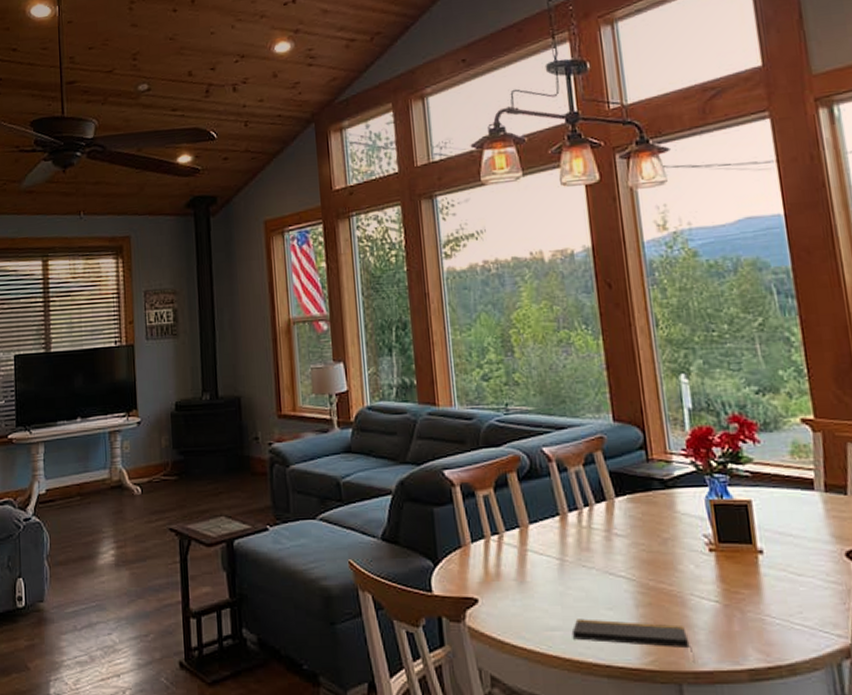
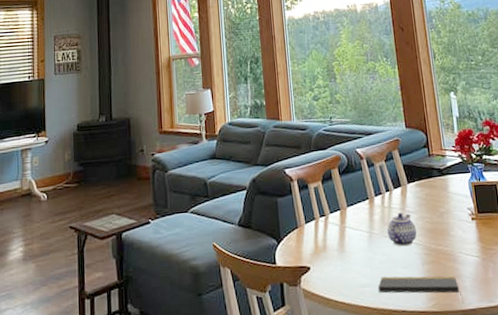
teapot: none [585,535,628,581] -> present [386,212,417,247]

